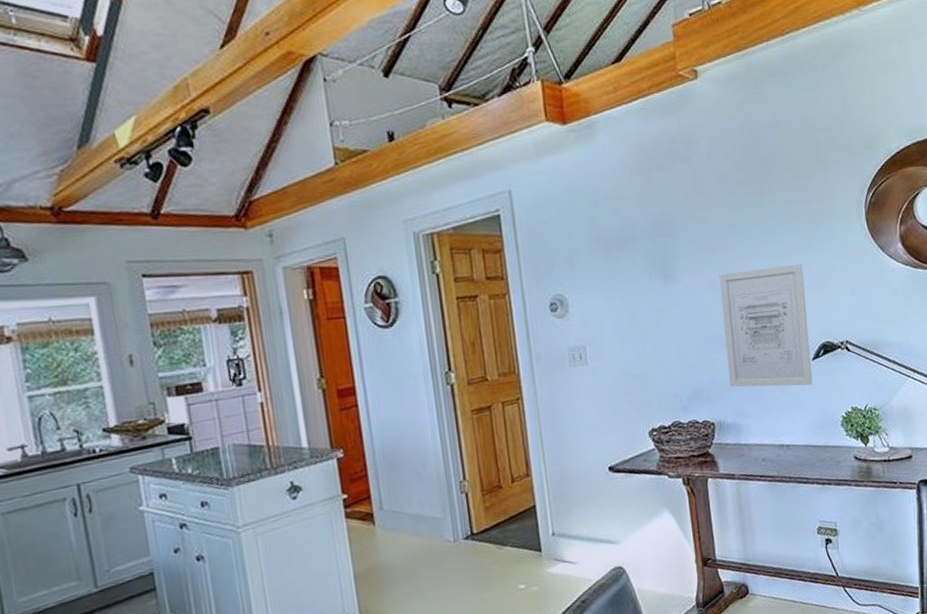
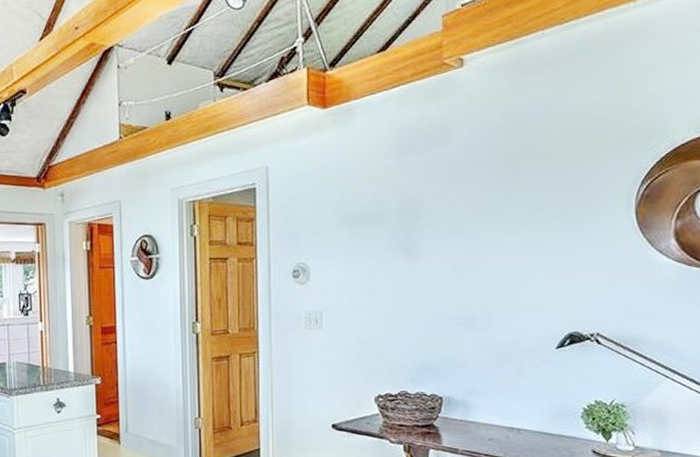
wall art: present [719,264,813,388] -> none [462,253,556,374]

